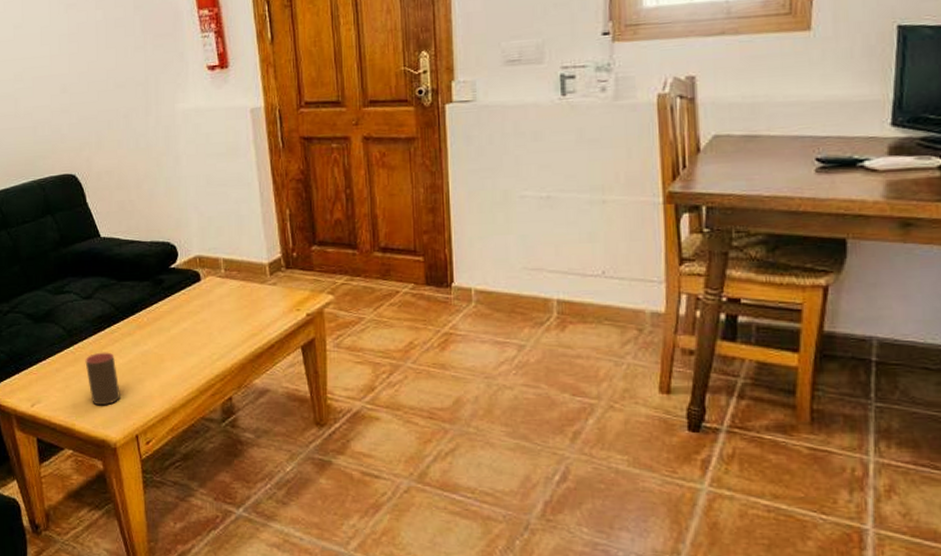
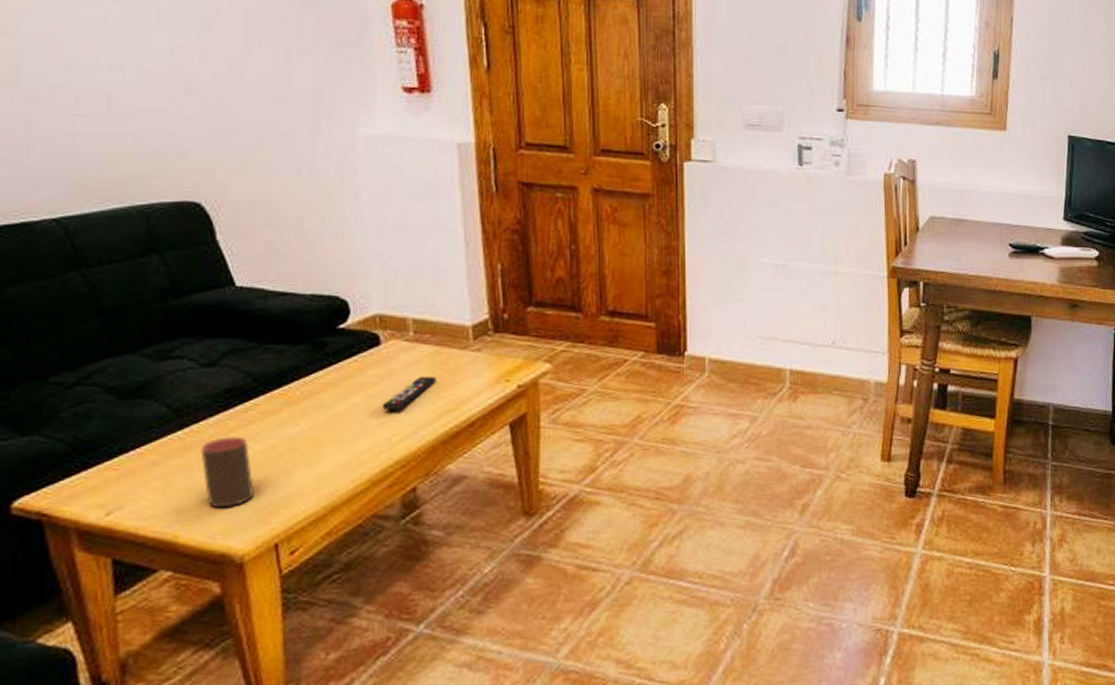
remote control: none [204,306,243,334] -> present [382,376,437,410]

